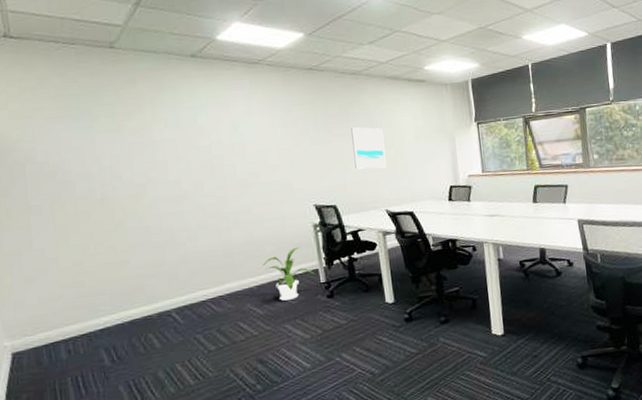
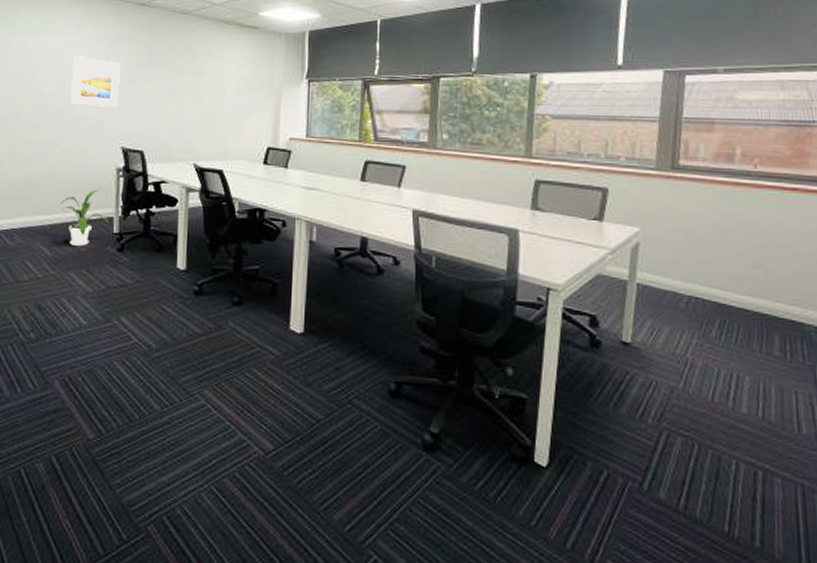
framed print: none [248,124,303,172] -> present [70,55,121,107]
wall art: present [351,127,387,169] -> none [170,70,205,117]

